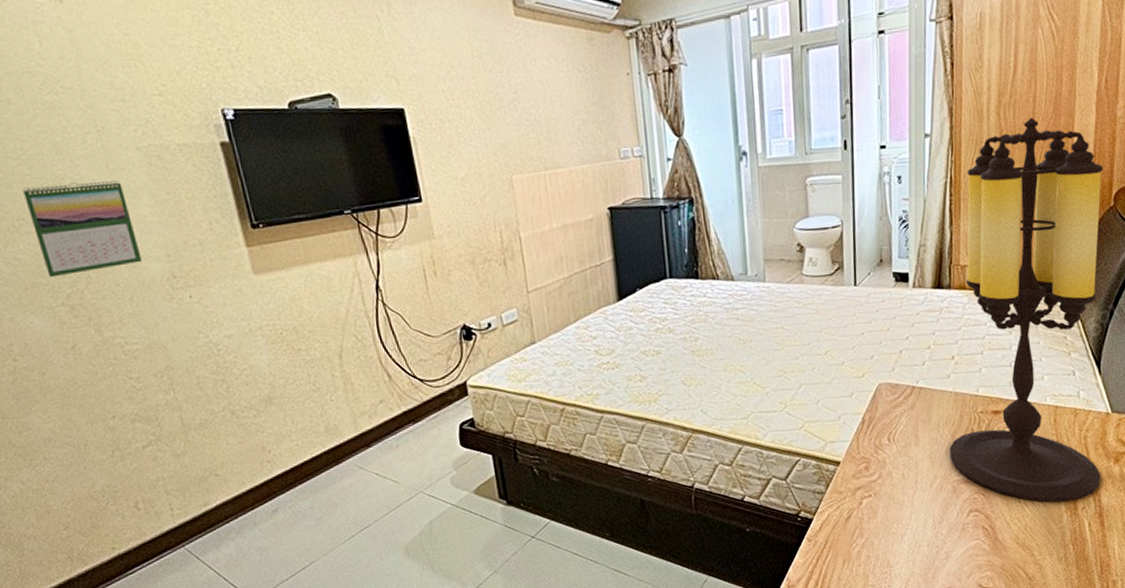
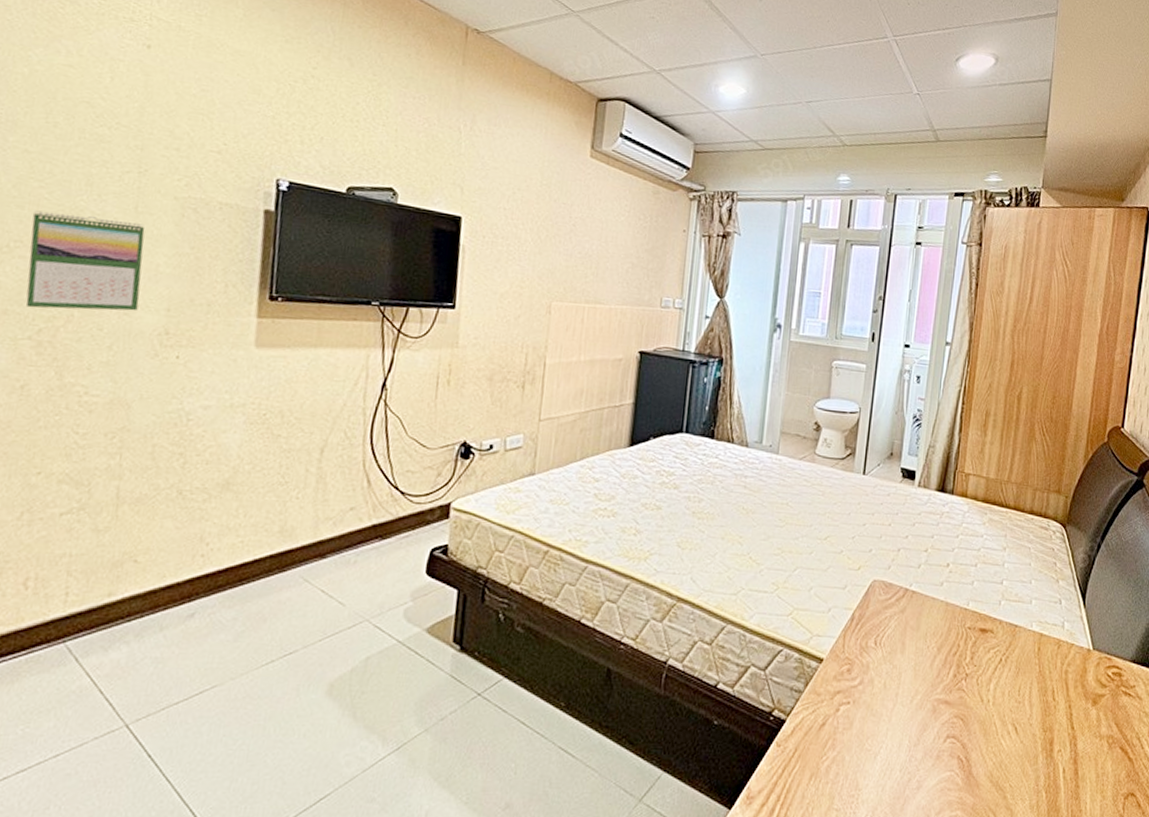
table lamp: present [949,117,1104,502] -> none [933,346,1101,741]

